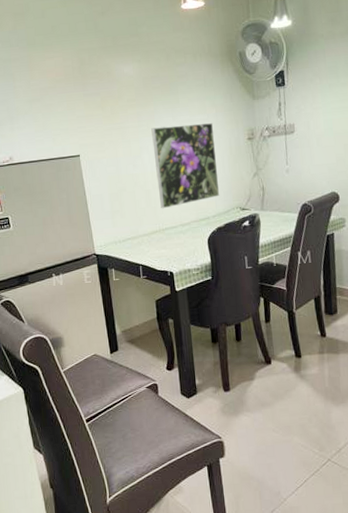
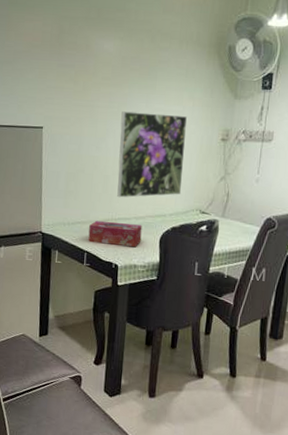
tissue box: none [139,231,191,256] -> present [88,220,142,248]

